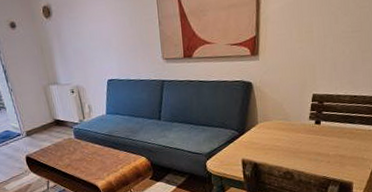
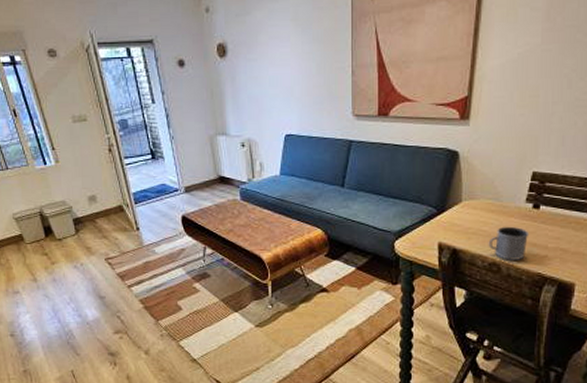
mug: none [282,140,314,169] -> present [488,226,530,260]

